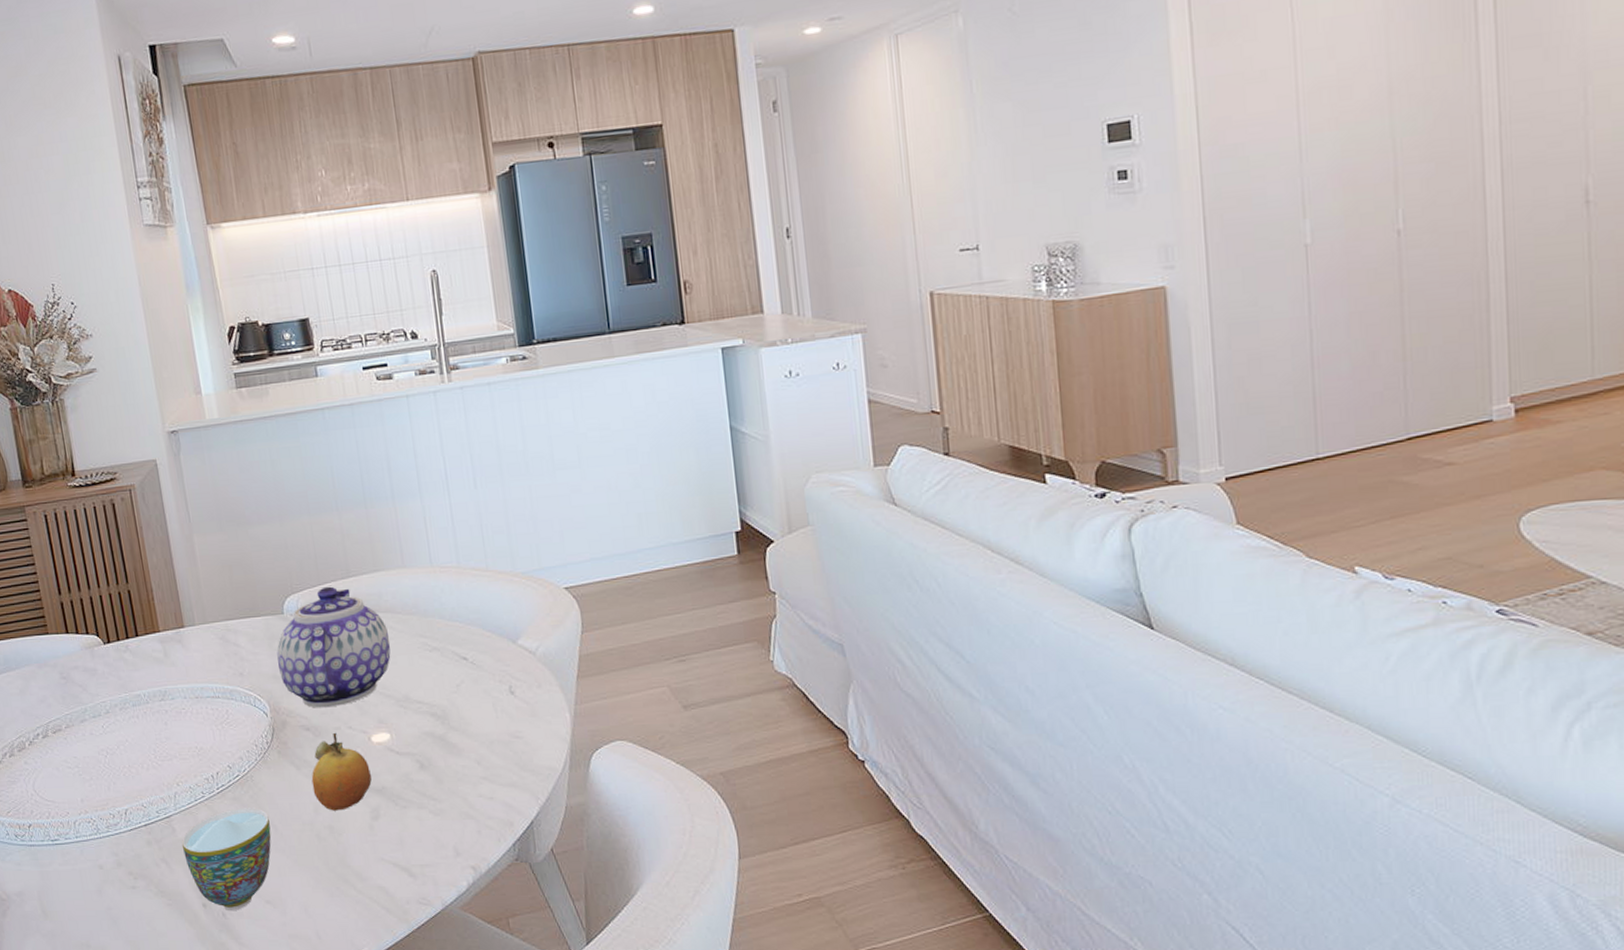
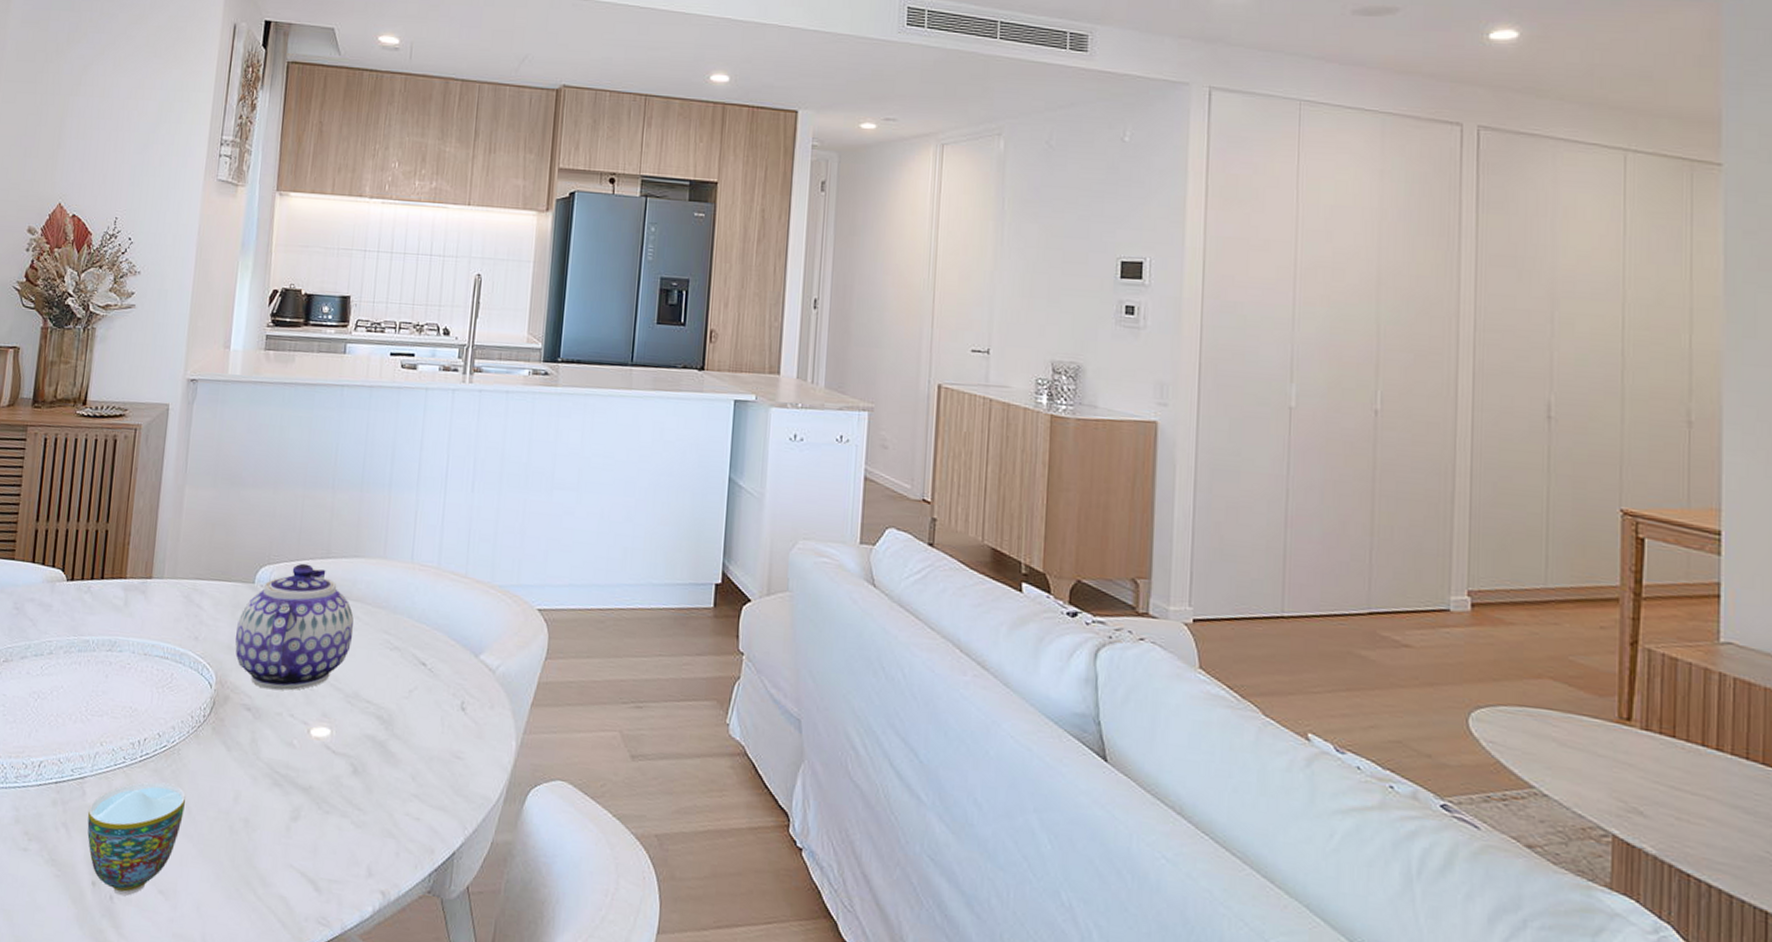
fruit: present [311,732,372,811] -> none [237,717,302,804]

